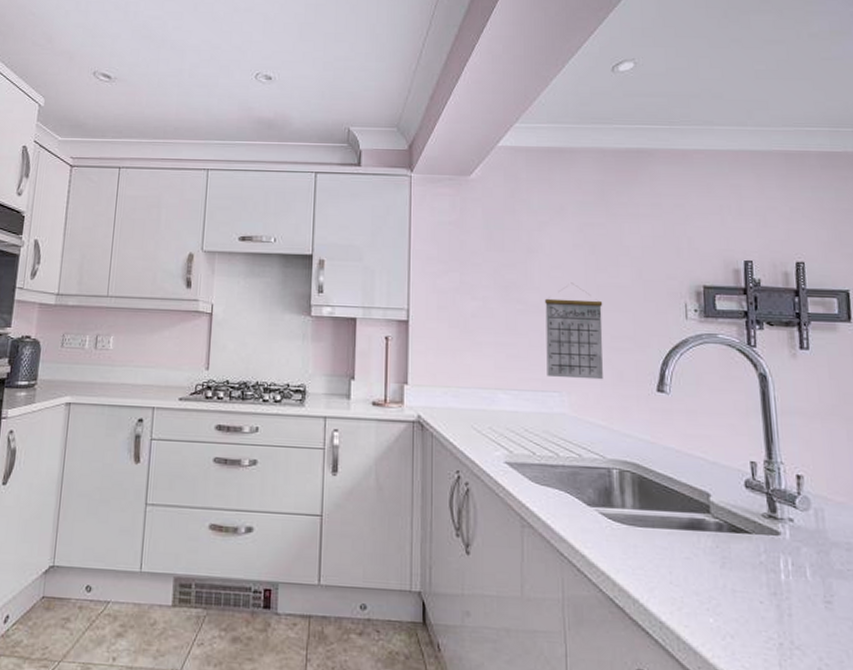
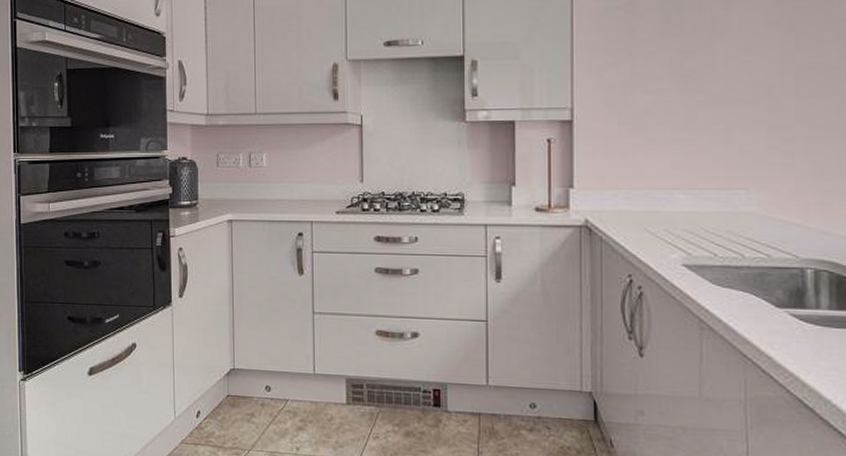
calendar: present [545,282,603,380] -> none [732,66,802,174]

